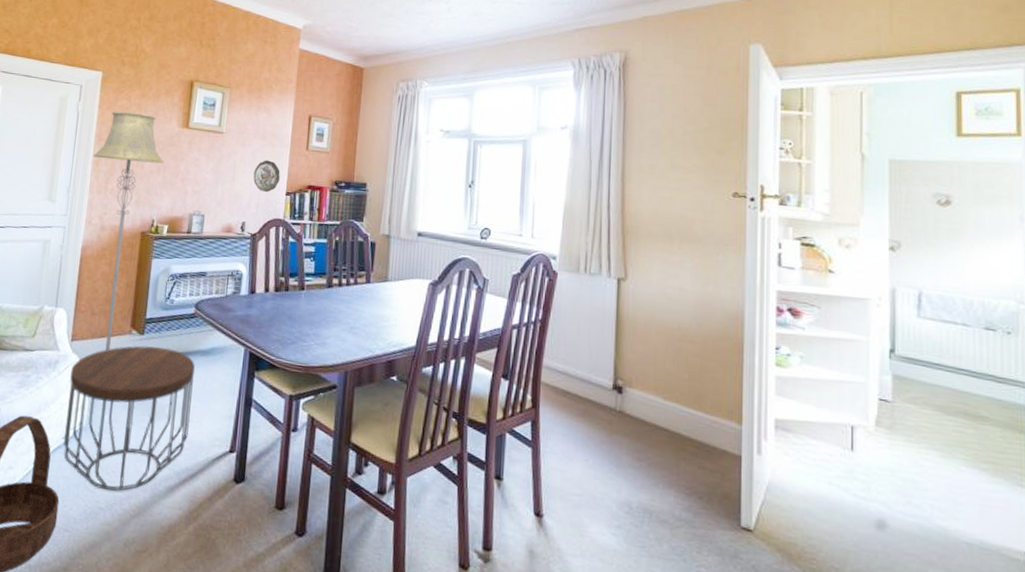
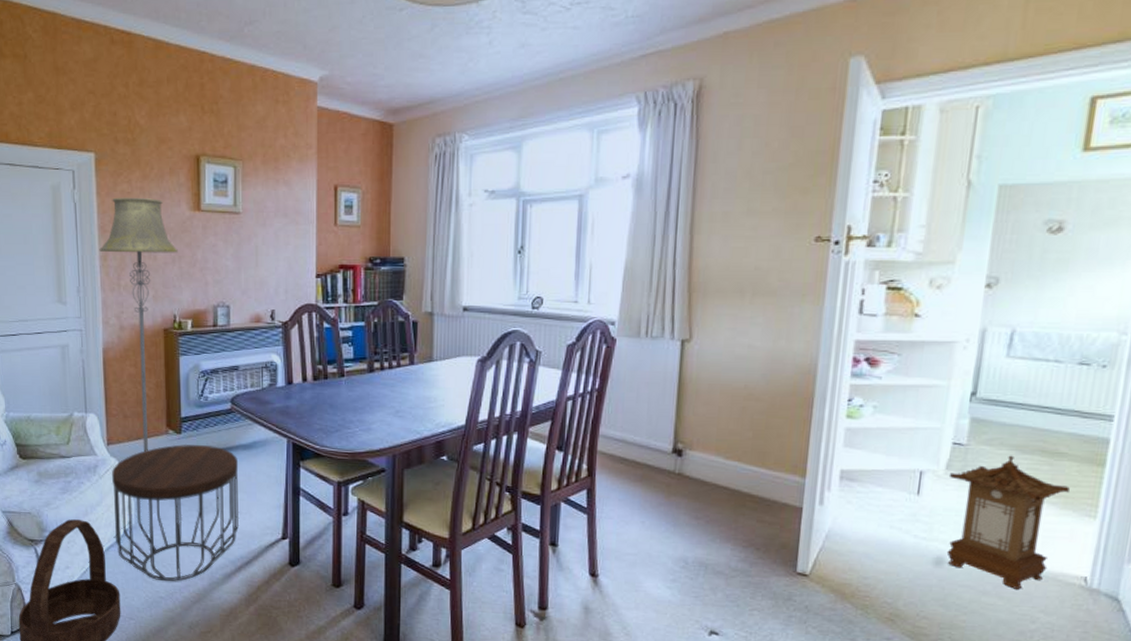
decorative plate: present [253,160,280,193] -> none [279,240,308,277]
lantern: none [879,415,997,562] -> present [947,455,1070,589]

